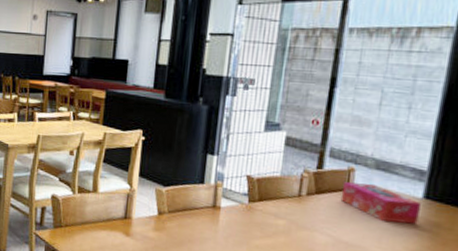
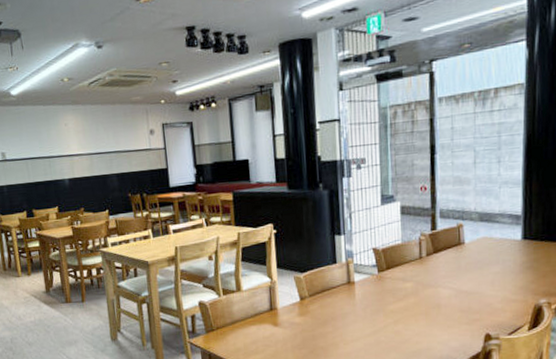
tissue box: present [340,182,421,225] -> none [455,234,521,267]

